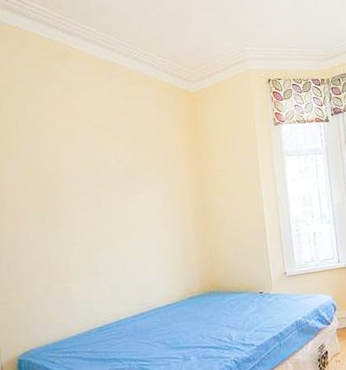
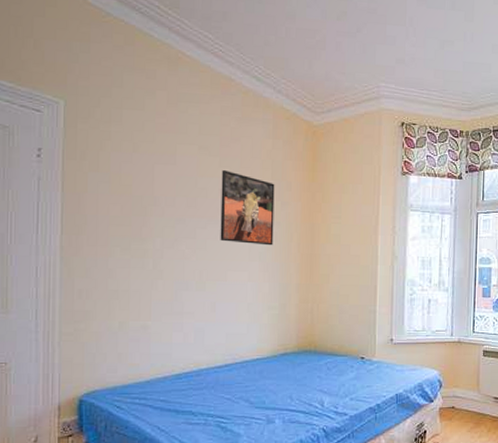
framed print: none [116,143,169,205] -> present [220,170,275,246]

